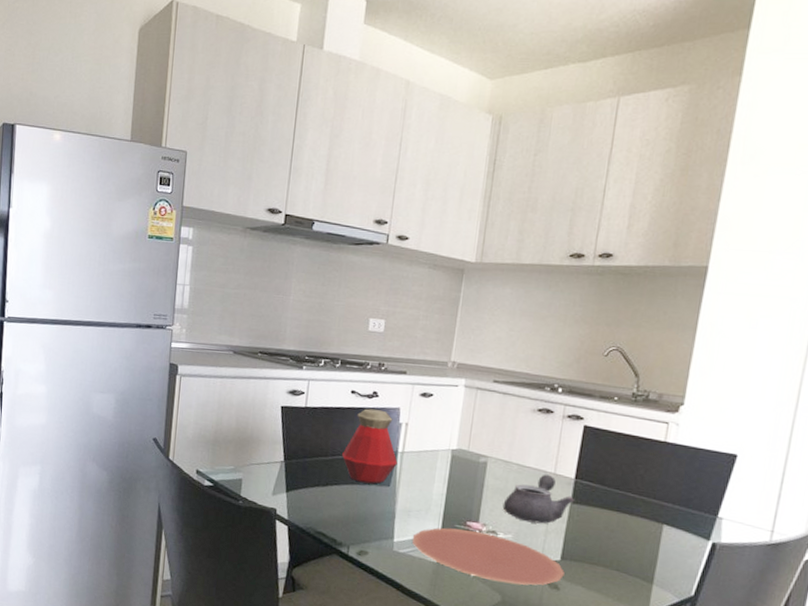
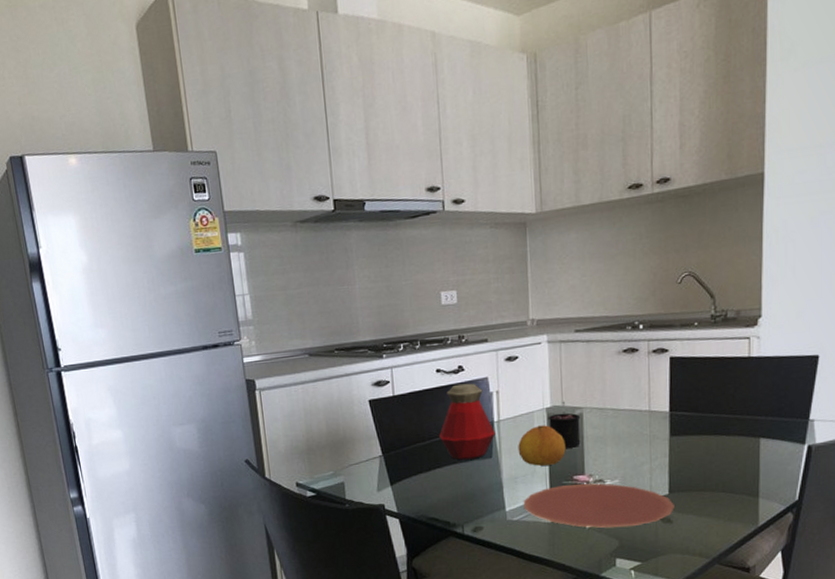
fruit: none [416,465,465,506] -> present [518,425,566,466]
candle: none [451,446,485,494] -> present [548,401,581,448]
teapot: present [502,474,574,524] -> none [605,412,672,464]

